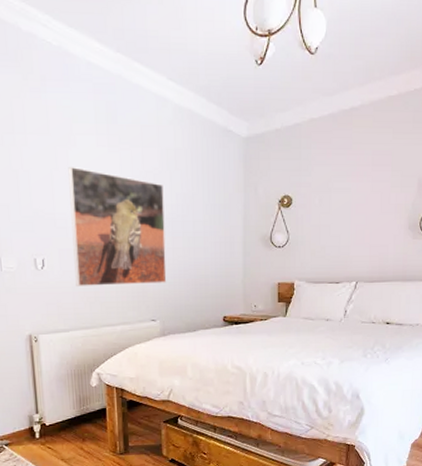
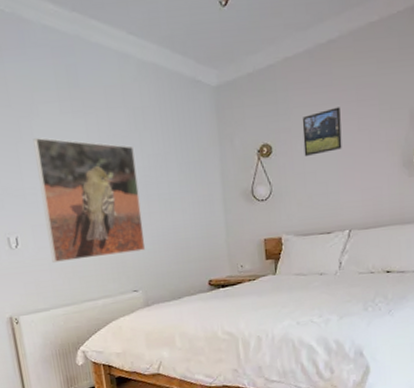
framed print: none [321,169,357,210] -> present [302,107,342,156]

